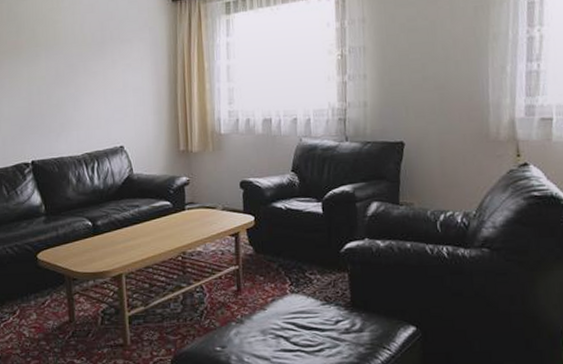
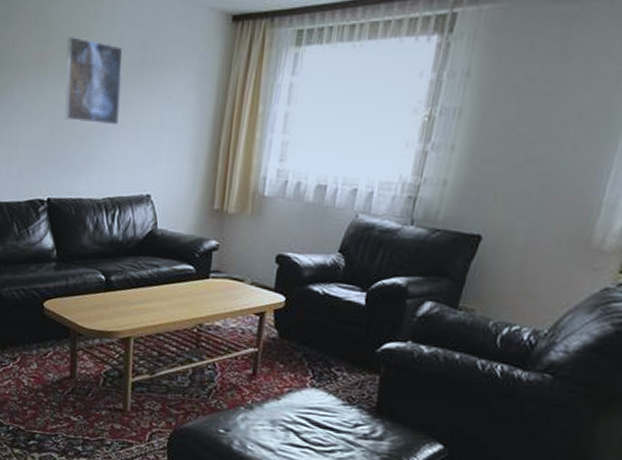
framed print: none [35,26,88,94] -> present [65,37,123,126]

